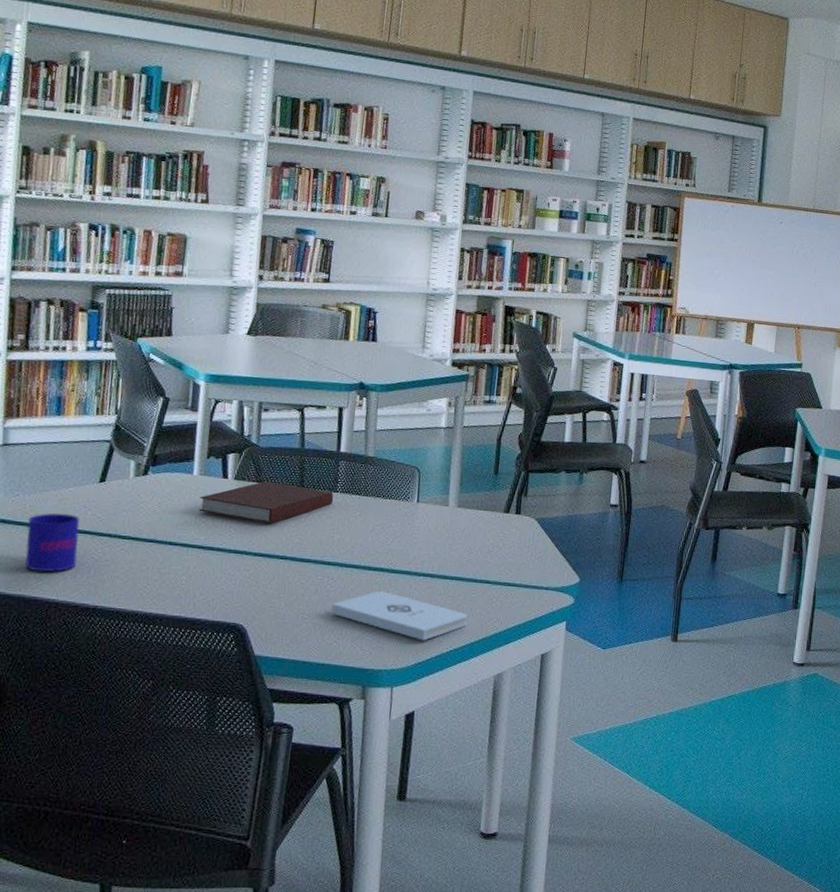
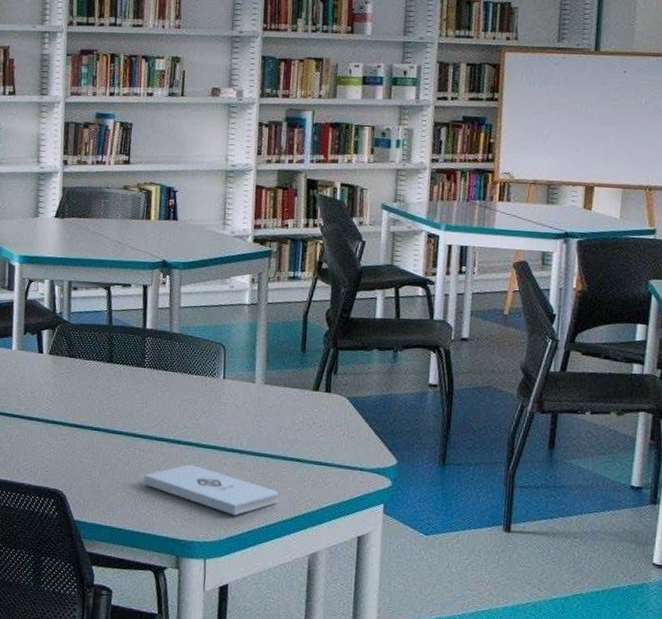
notebook: present [198,481,334,524] -> none [18,356,142,397]

